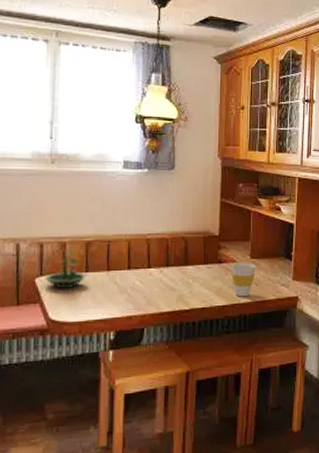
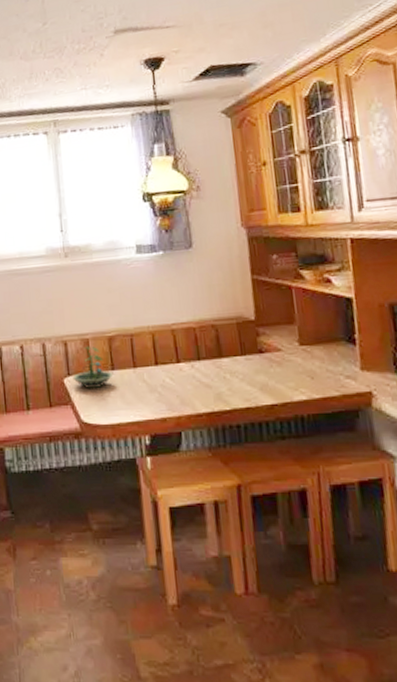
cup: present [232,263,256,297] -> none [276,351,309,394]

